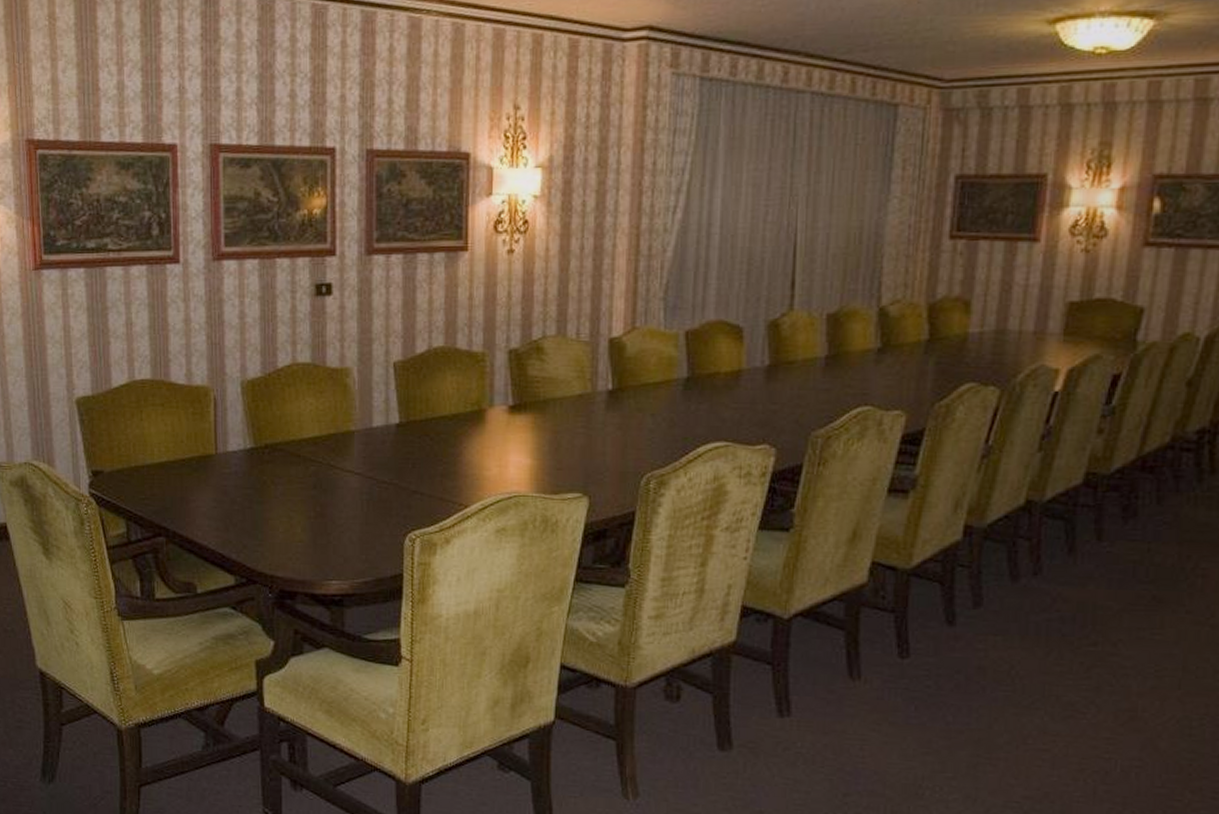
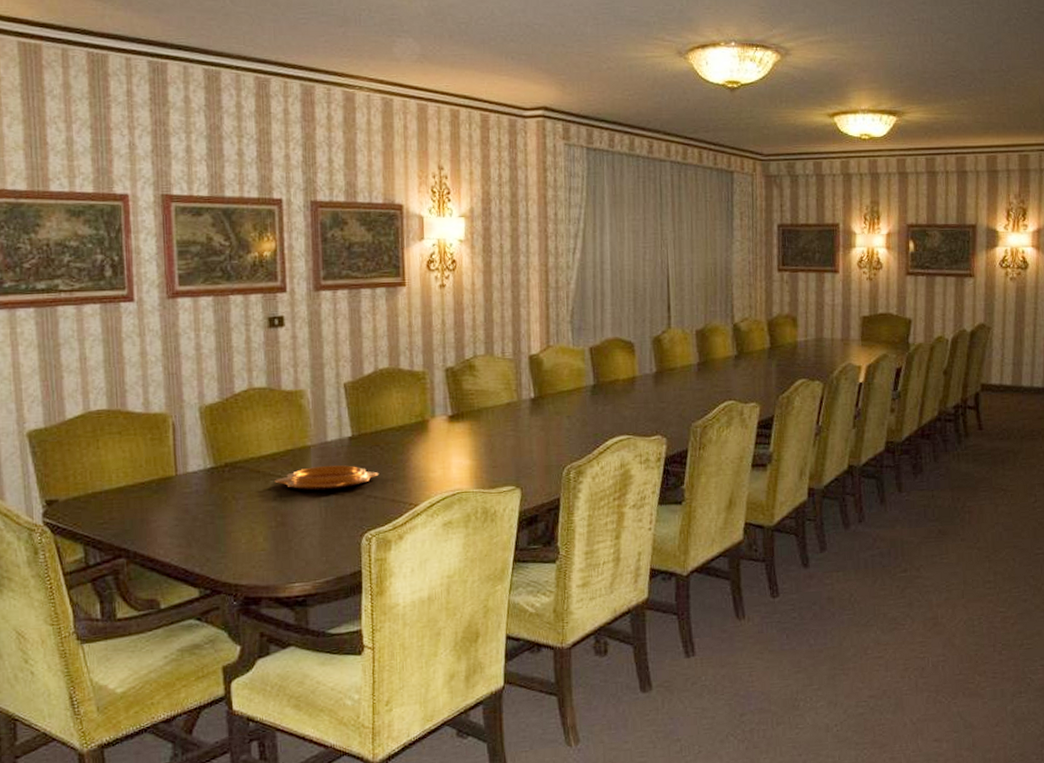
decorative bowl: none [315,455,427,482] -> present [275,465,379,491]

